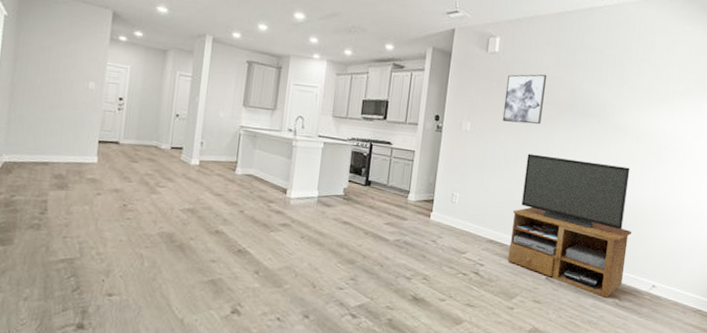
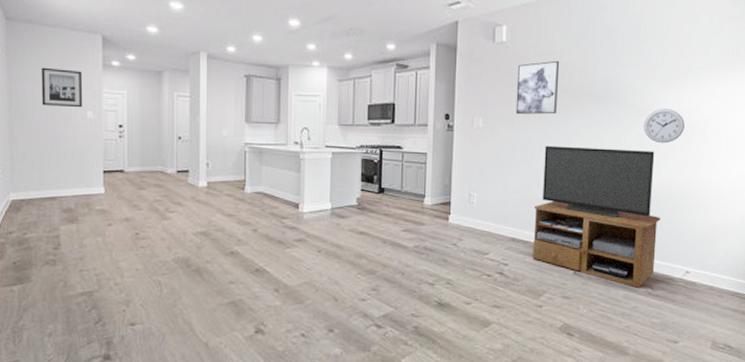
wall art: none [45,35,89,78] -> present [41,67,83,108]
wall clock: none [621,128,660,162] -> present [643,109,685,144]

